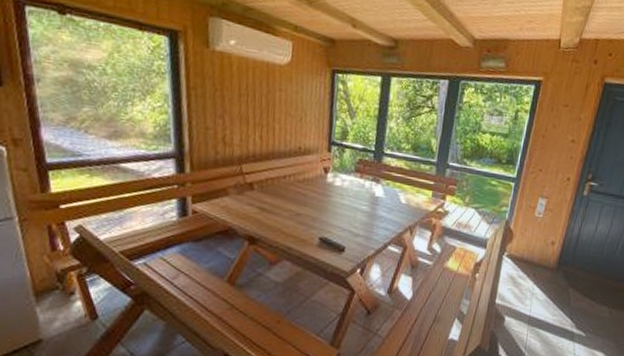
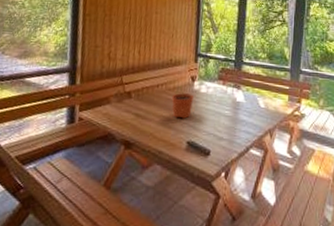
plant pot: none [301,177,326,214] -> present [172,85,193,119]

